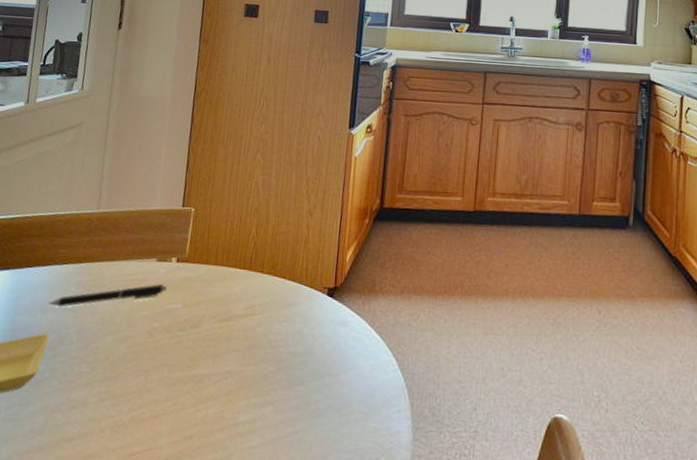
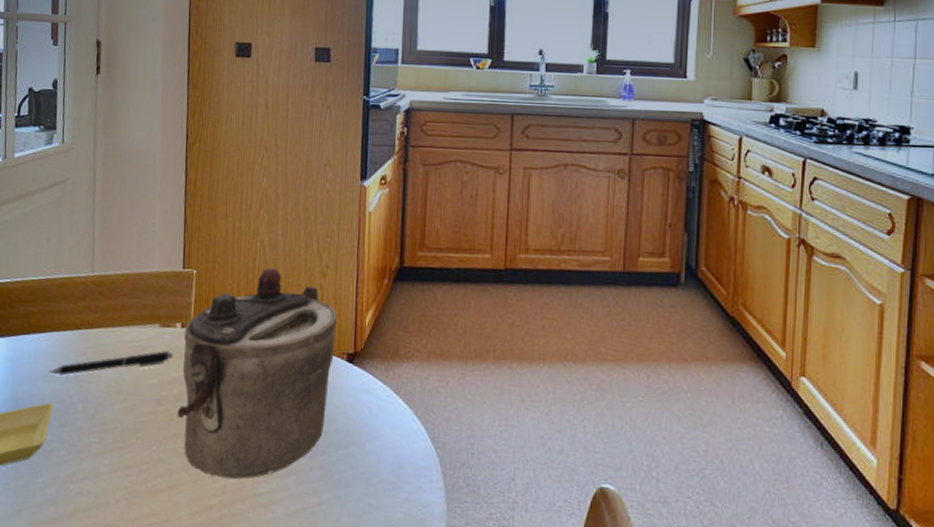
teapot: none [166,206,322,409] -> present [177,267,338,480]

